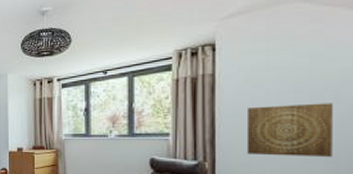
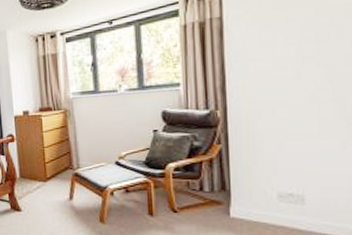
wall art: present [246,103,334,157] -> none [255,39,339,99]

